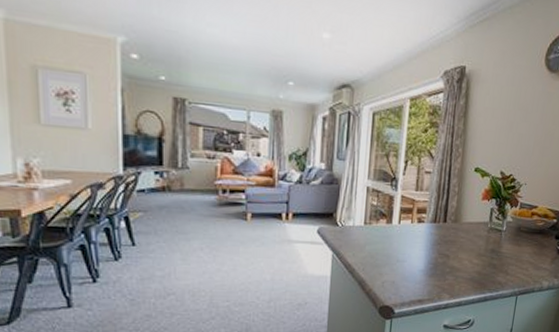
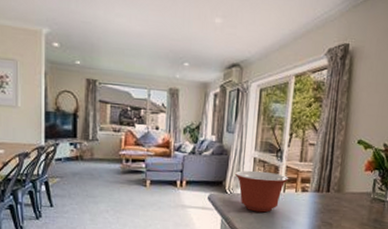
mixing bowl: none [347,200,405,246] -> present [235,170,289,213]

